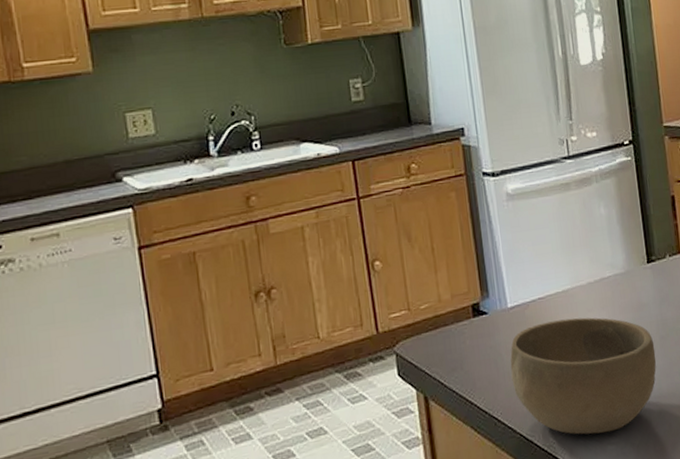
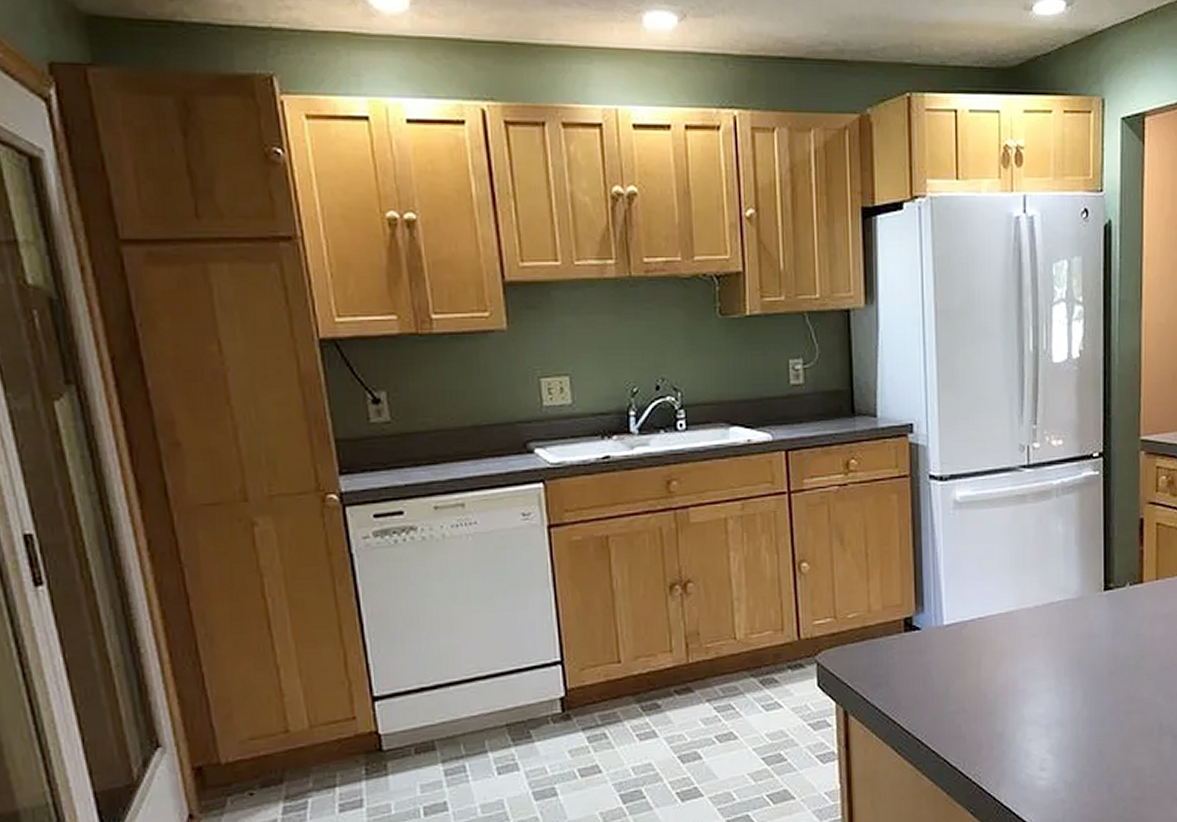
bowl: present [510,317,656,435] -> none [940,642,1102,767]

